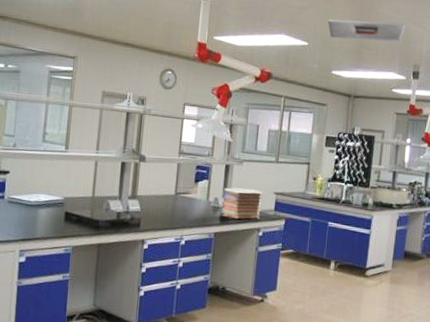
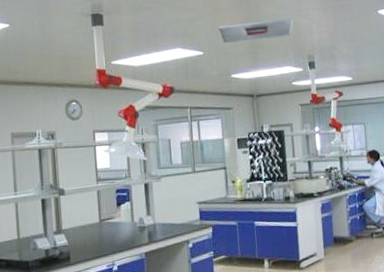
book stack: present [221,188,263,220] -> none [146,203,187,236]

